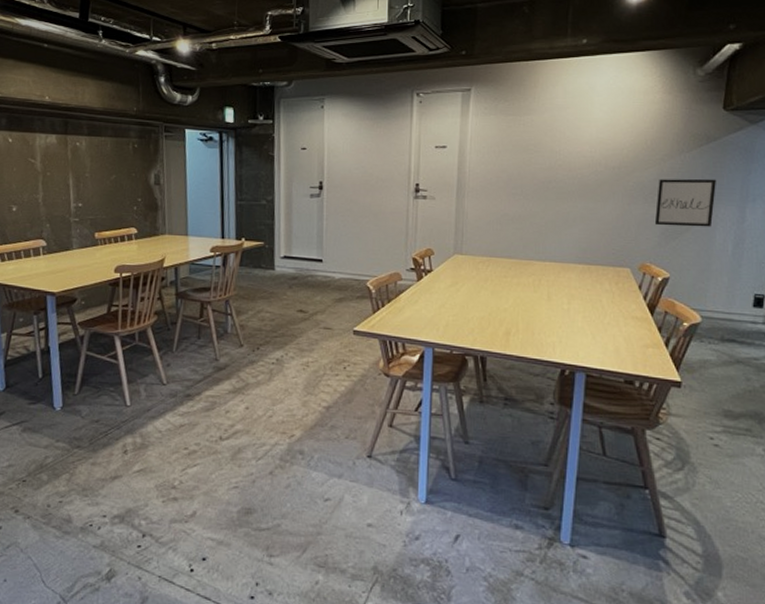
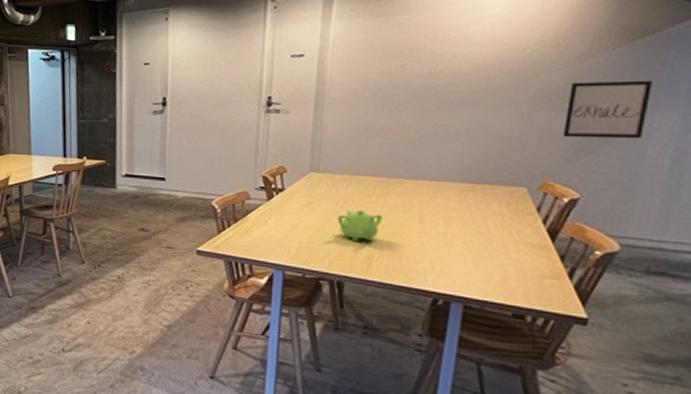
teapot: none [479,289,517,319] -> present [337,210,382,242]

